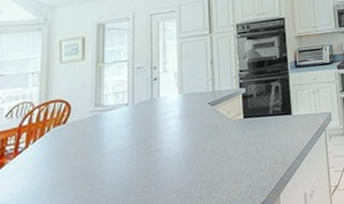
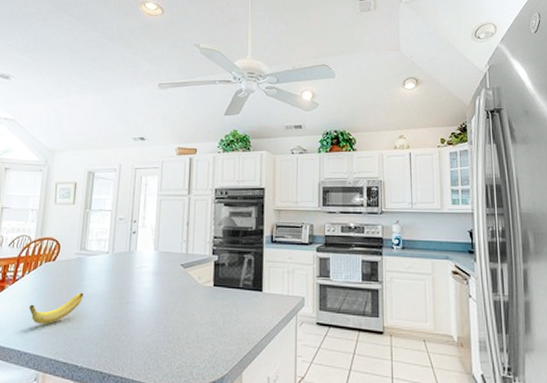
banana: none [37,151,103,196] -> present [28,292,84,325]

